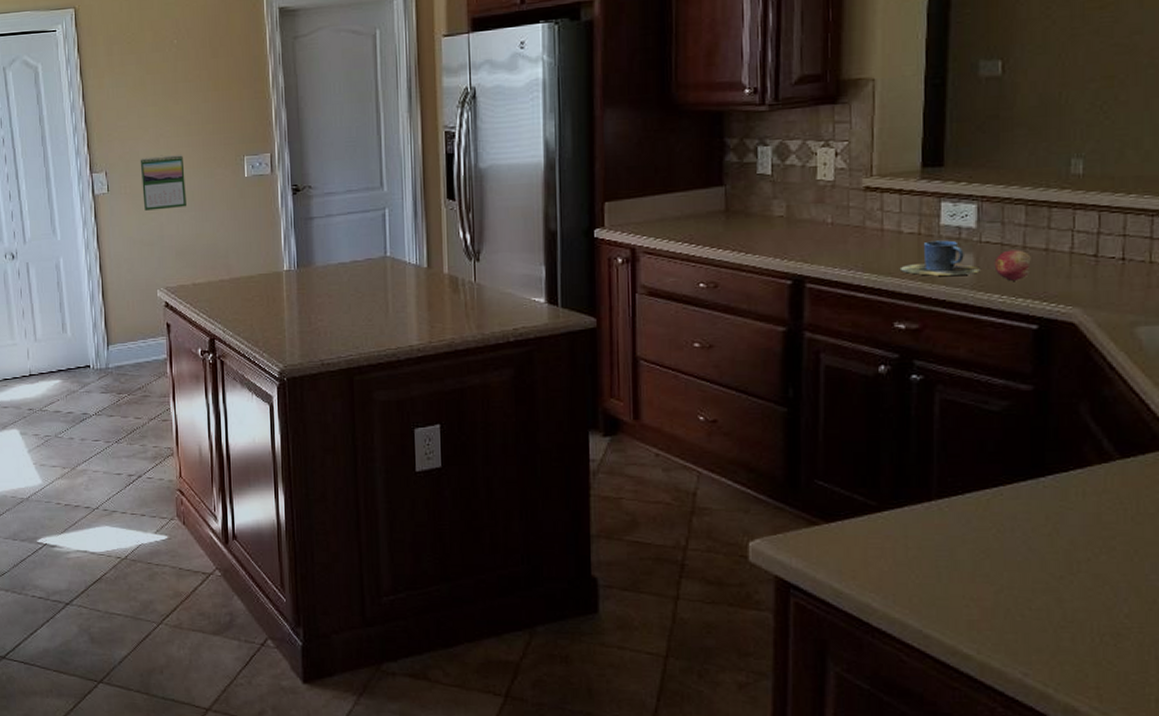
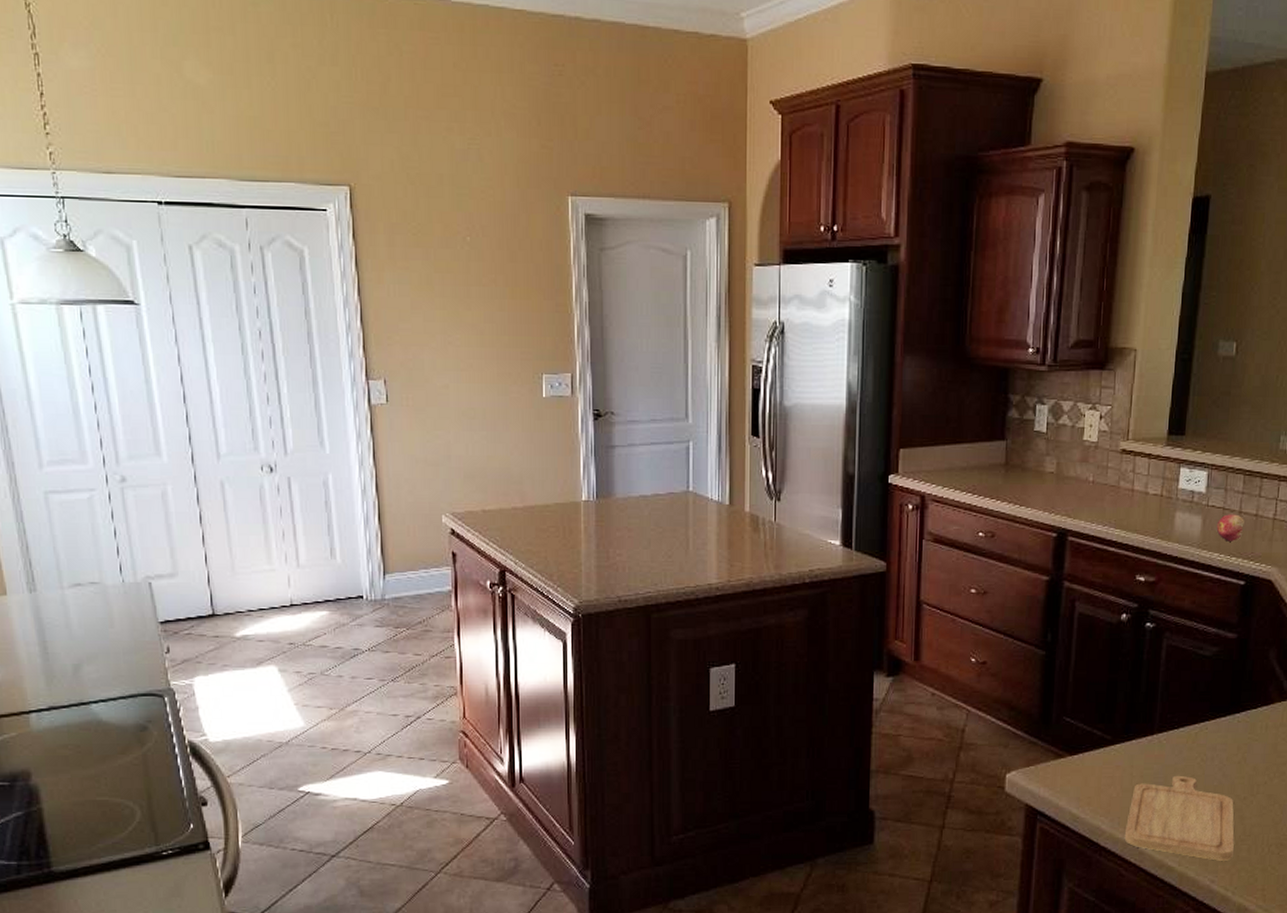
calendar: present [140,155,186,211] -> none [425,365,477,427]
cup: present [899,240,980,276] -> none [1144,502,1206,534]
chopping board: none [902,548,1051,651] -> present [1124,775,1235,861]

